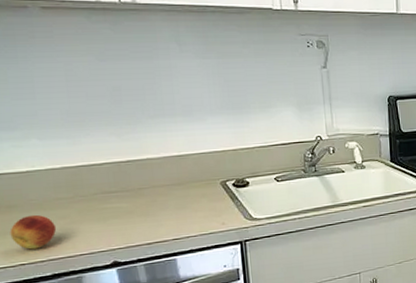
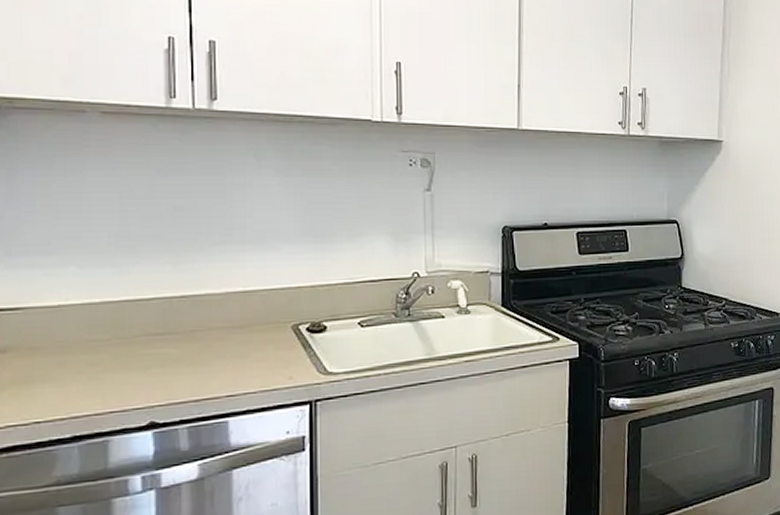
fruit: present [10,214,57,250] -> none [27,359,85,404]

